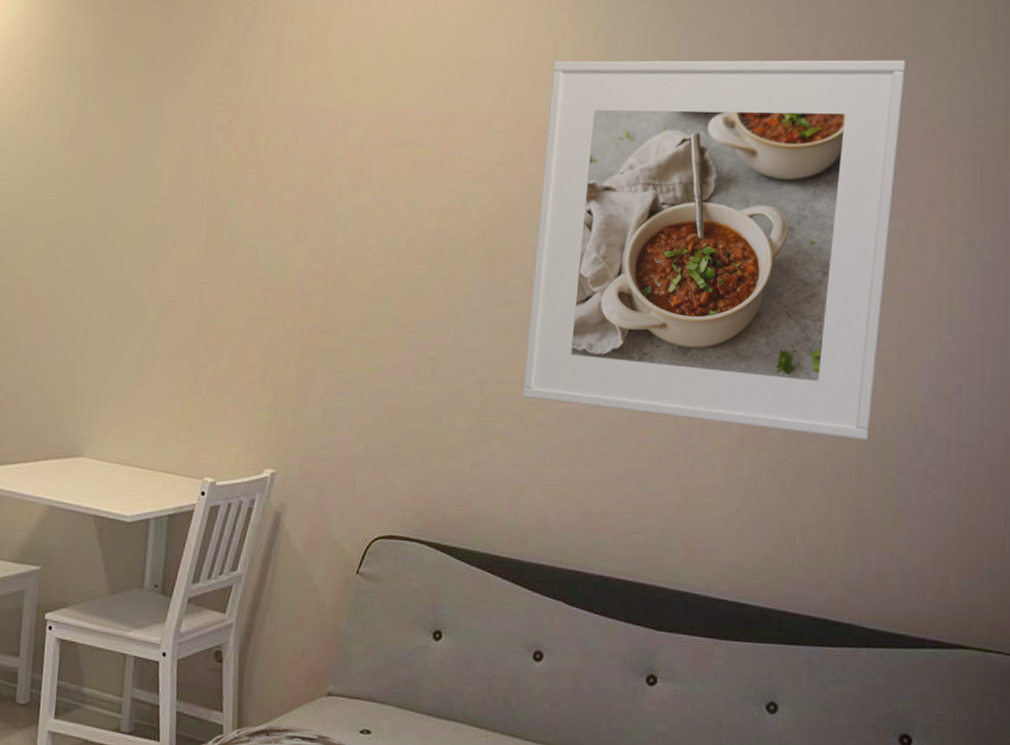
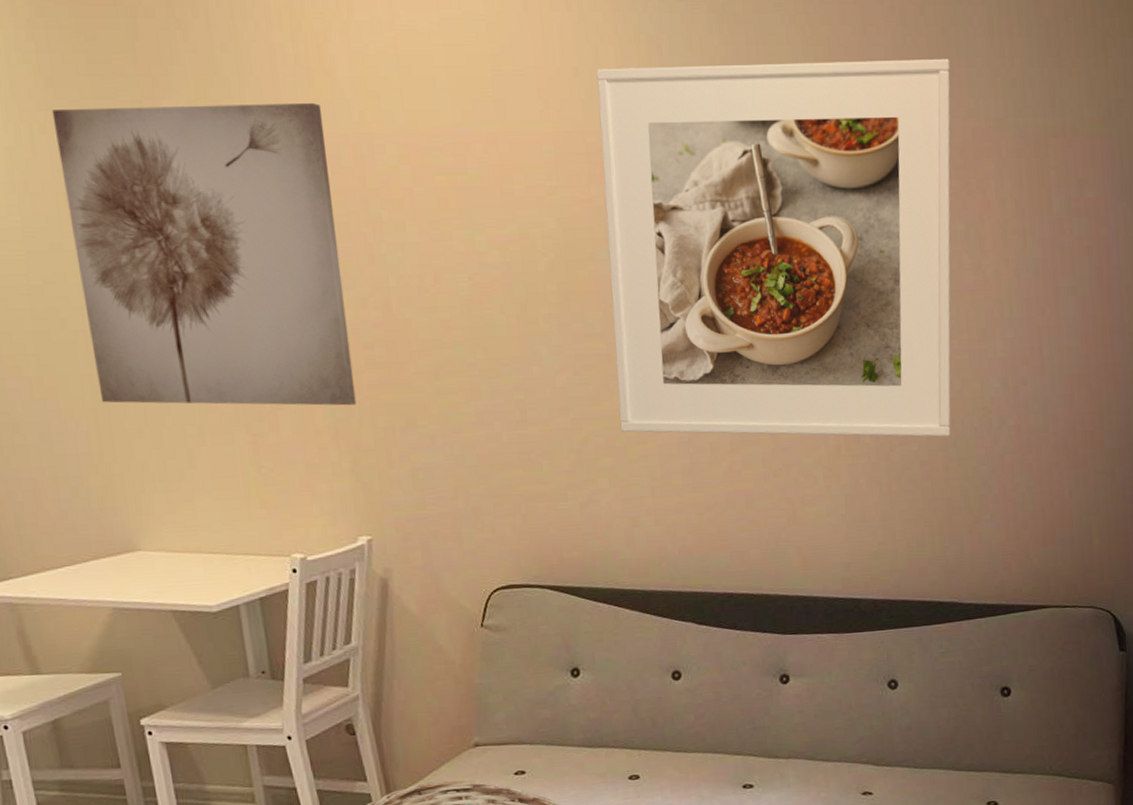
wall art: none [84,81,311,347] -> present [51,103,357,406]

